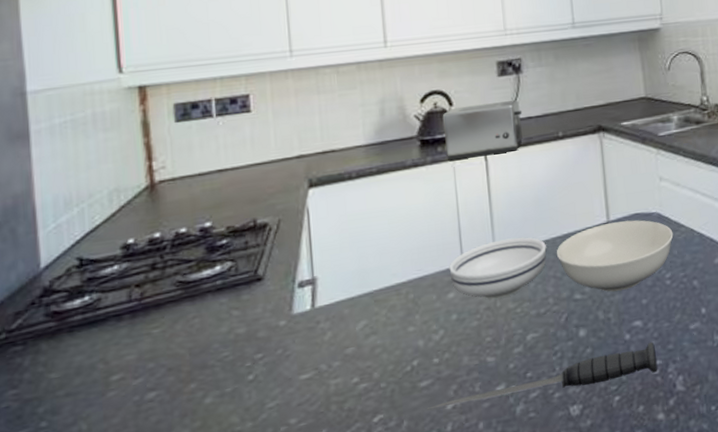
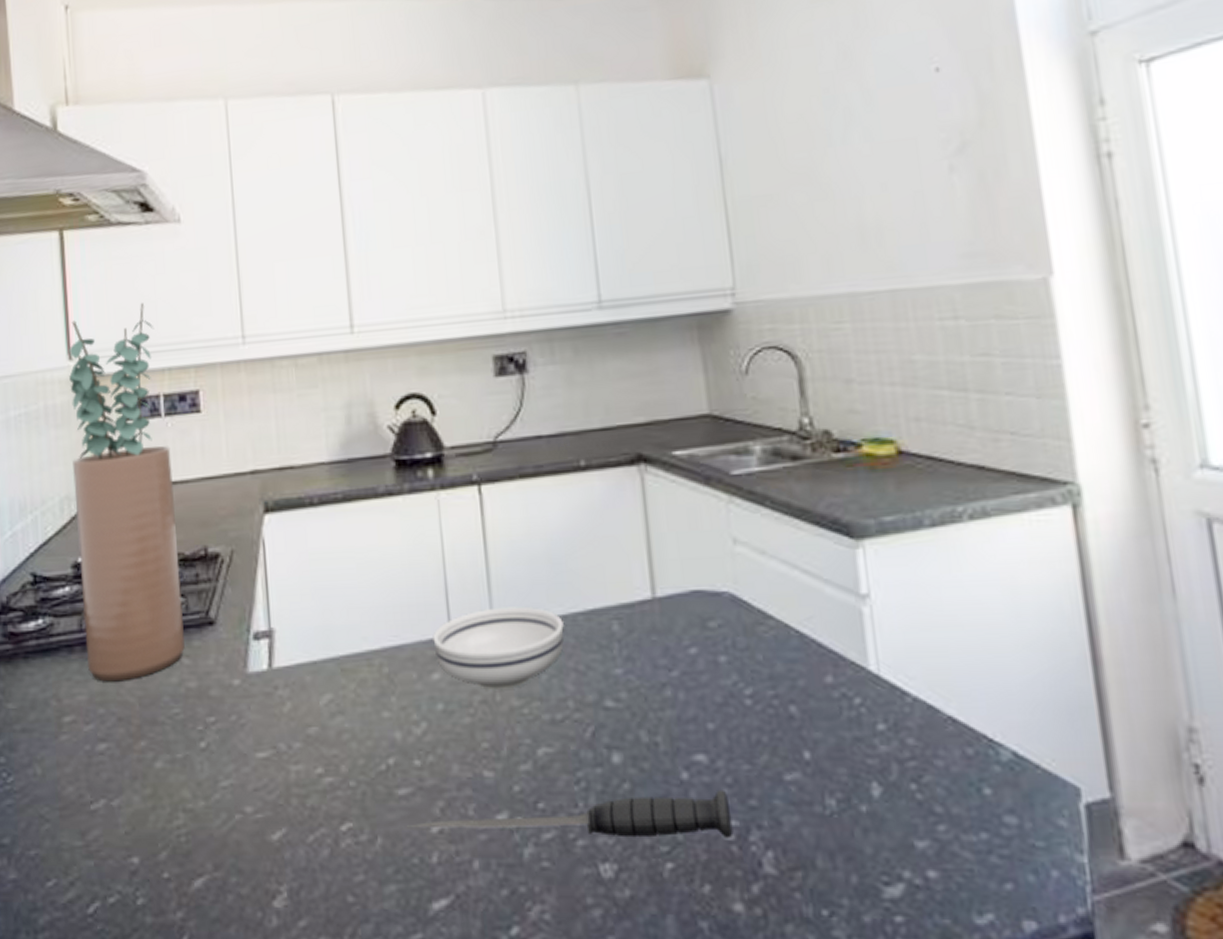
vase: none [119,25,234,341] -> present [69,303,185,682]
toaster: present [442,100,523,161] -> none [422,411,529,491]
bowl: present [556,220,674,292] -> none [577,600,756,704]

